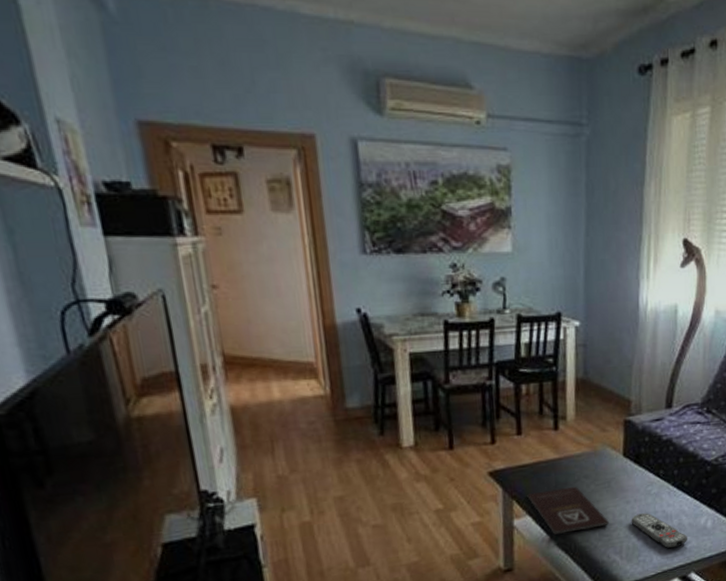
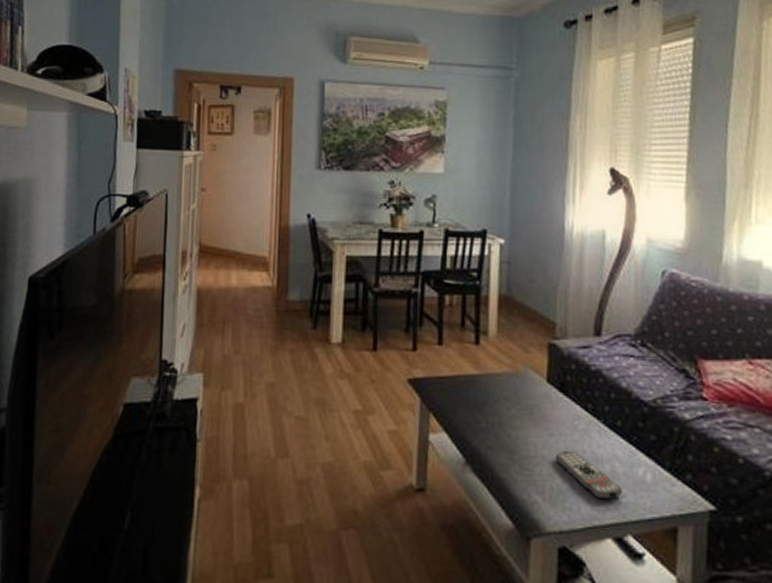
book: present [527,487,609,535] -> none [444,407,530,459]

